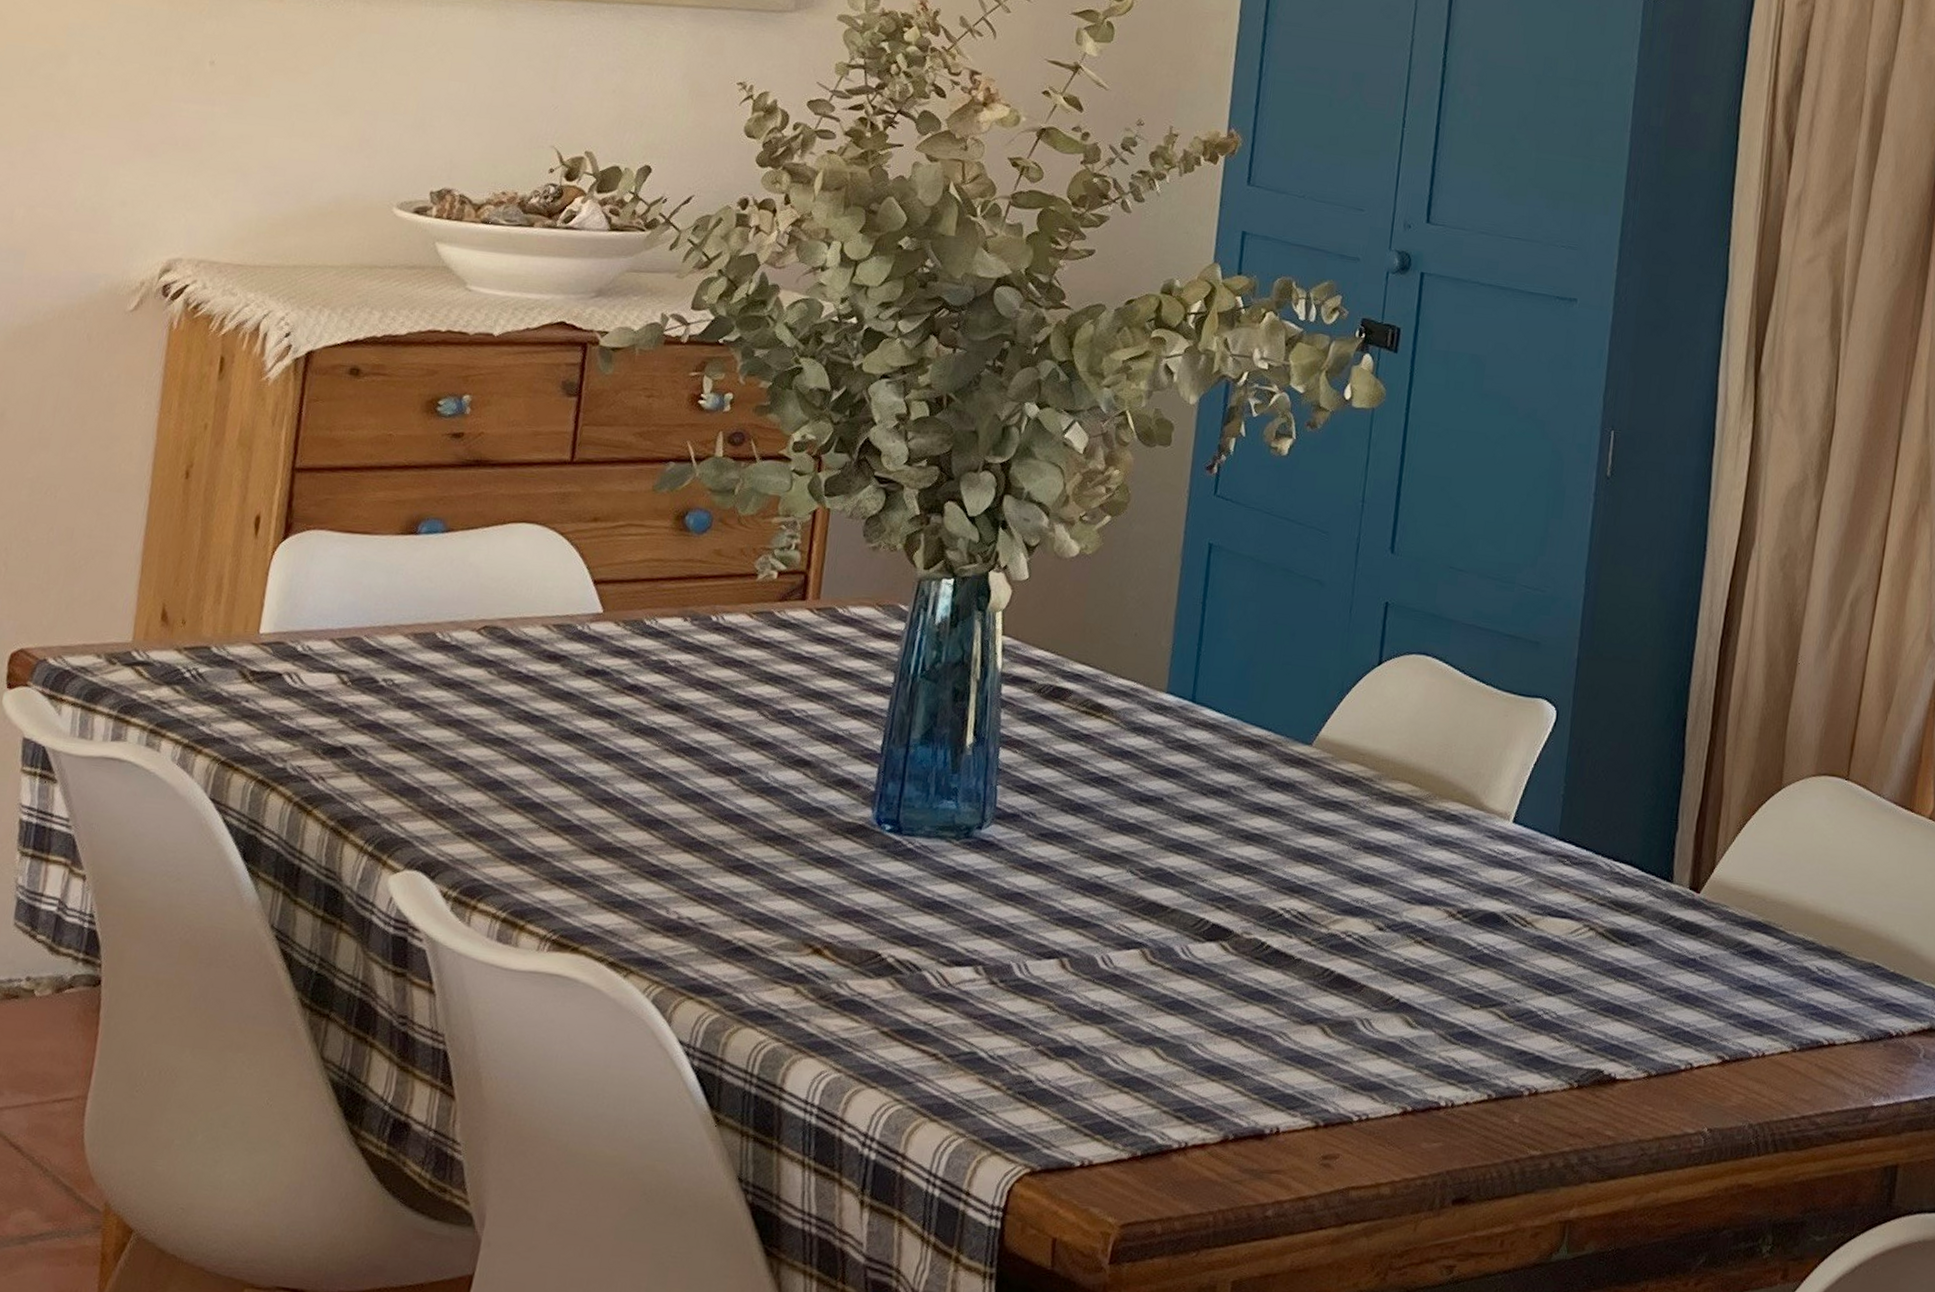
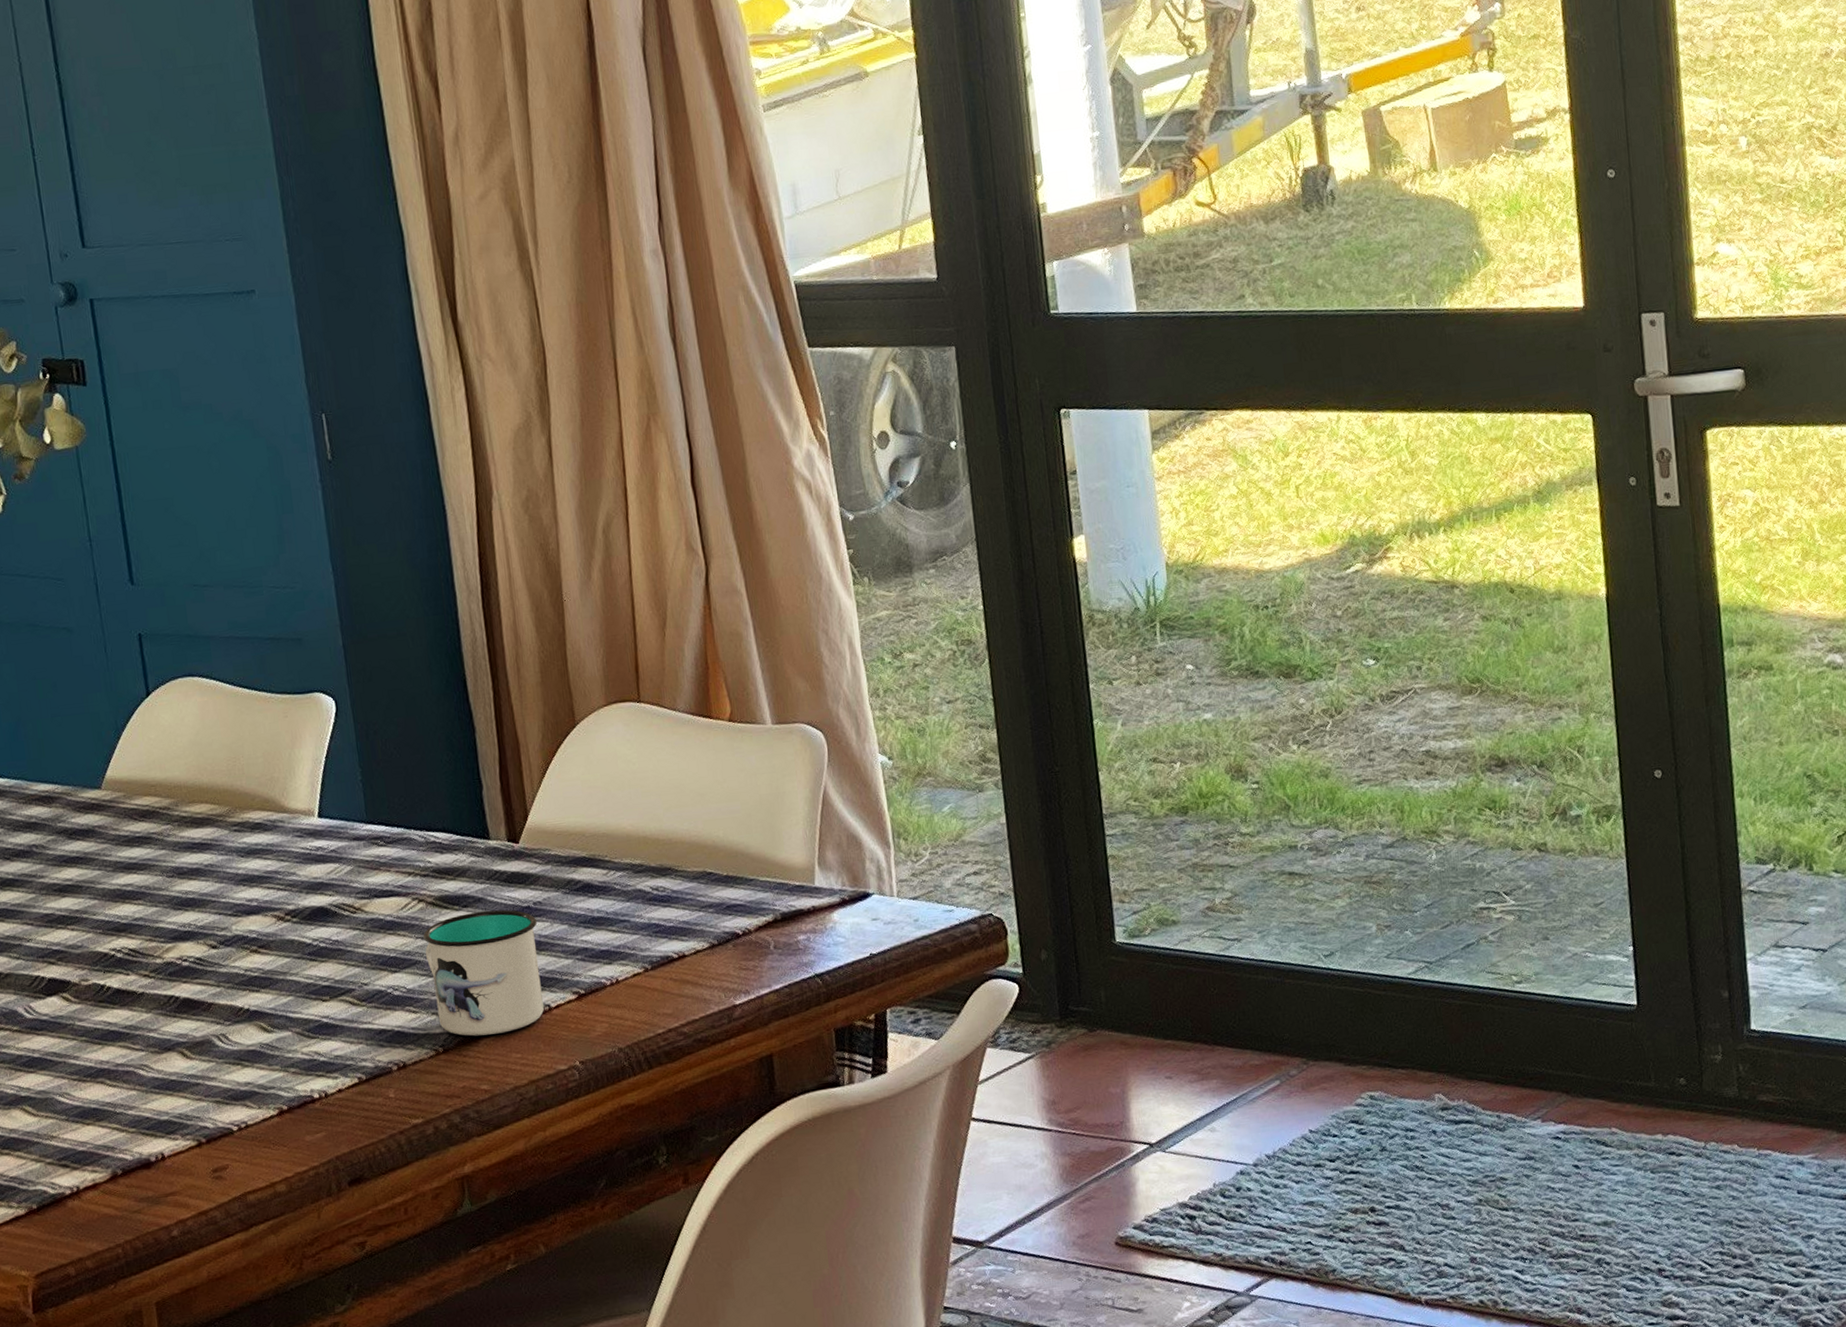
mug: none [1580,952,1700,1082] -> present [423,909,544,1037]

